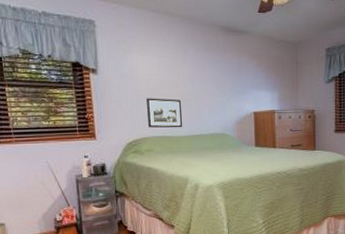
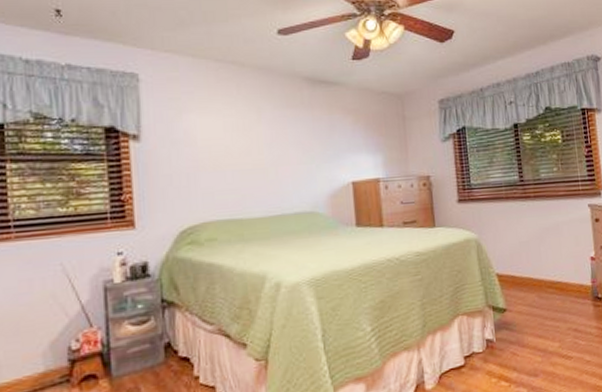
picture frame: present [145,98,183,128] -> none [206,169,258,209]

